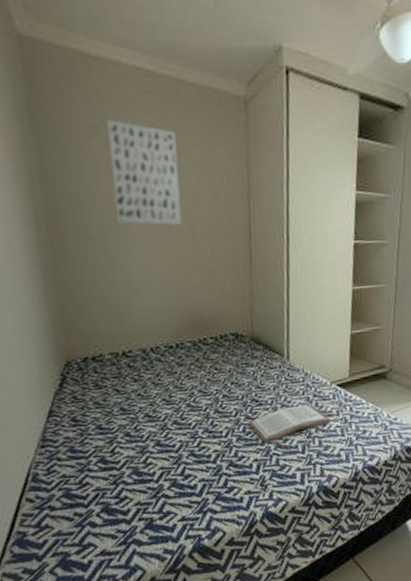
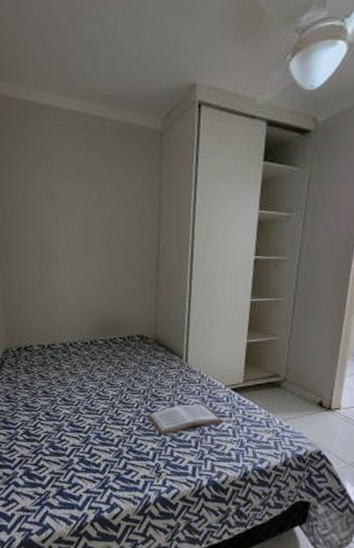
wall art: present [107,120,182,226] -> none [47,154,102,242]

